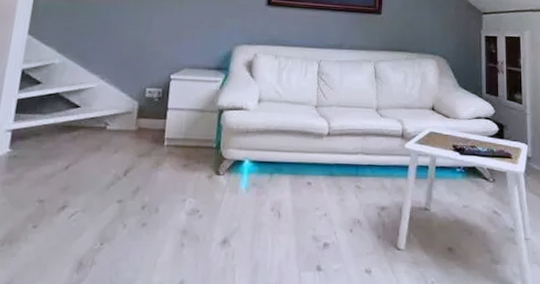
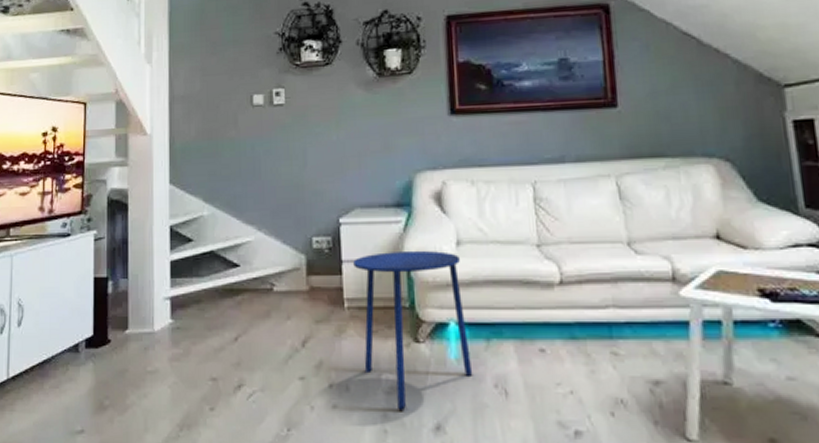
side table: none [173,104,259,228] -> present [353,251,473,410]

